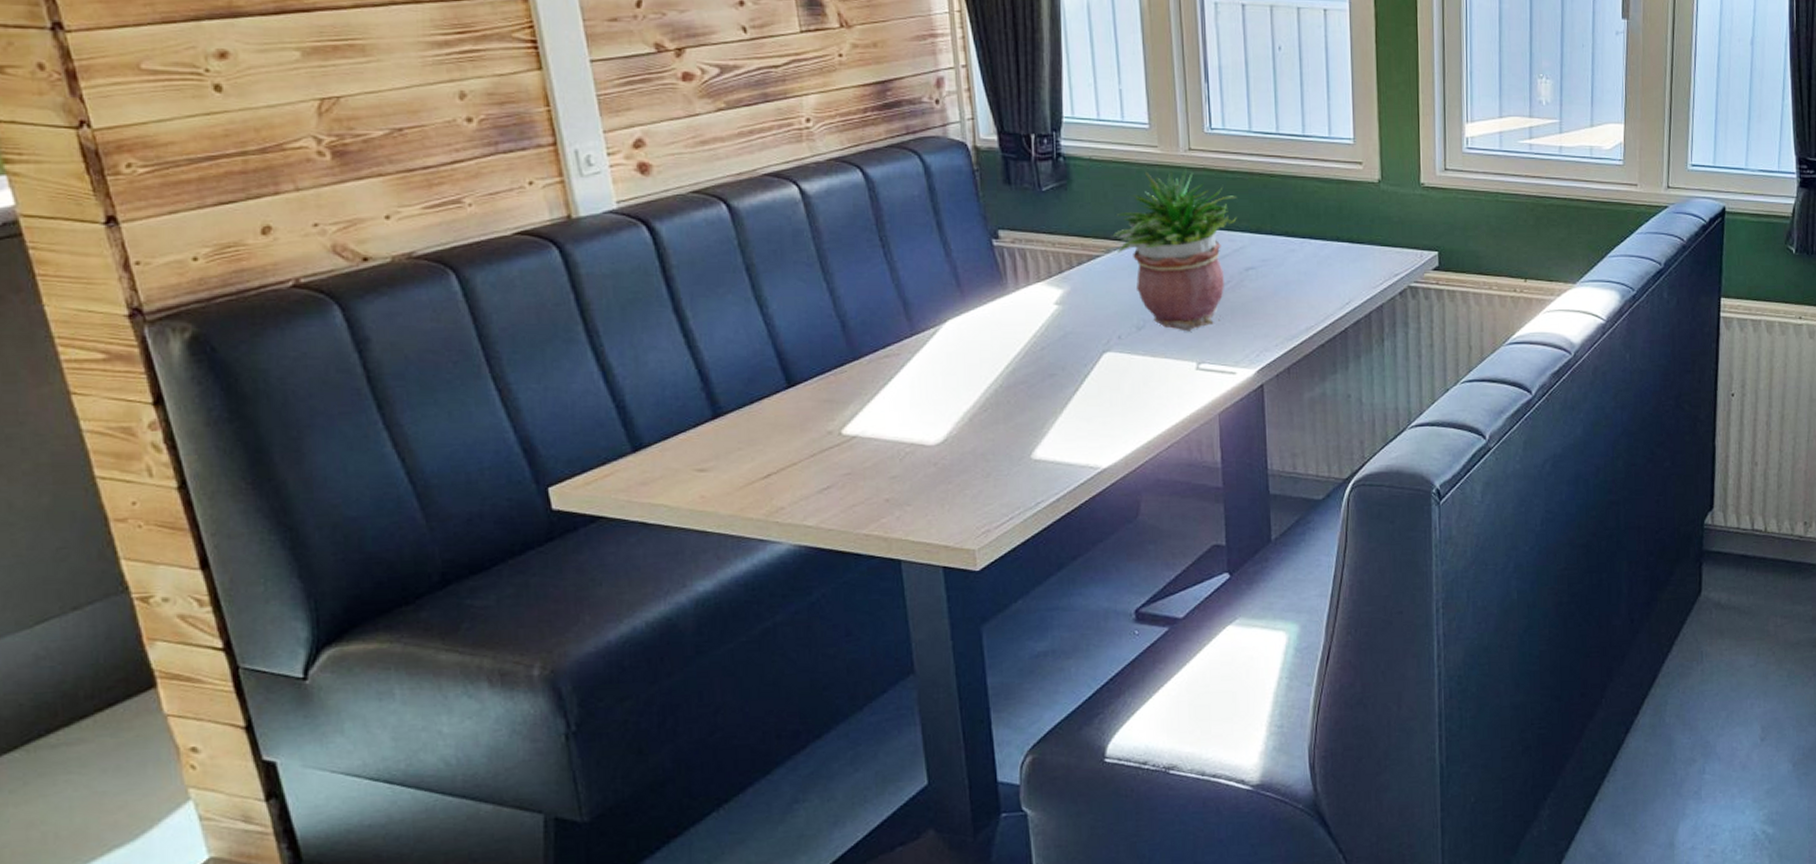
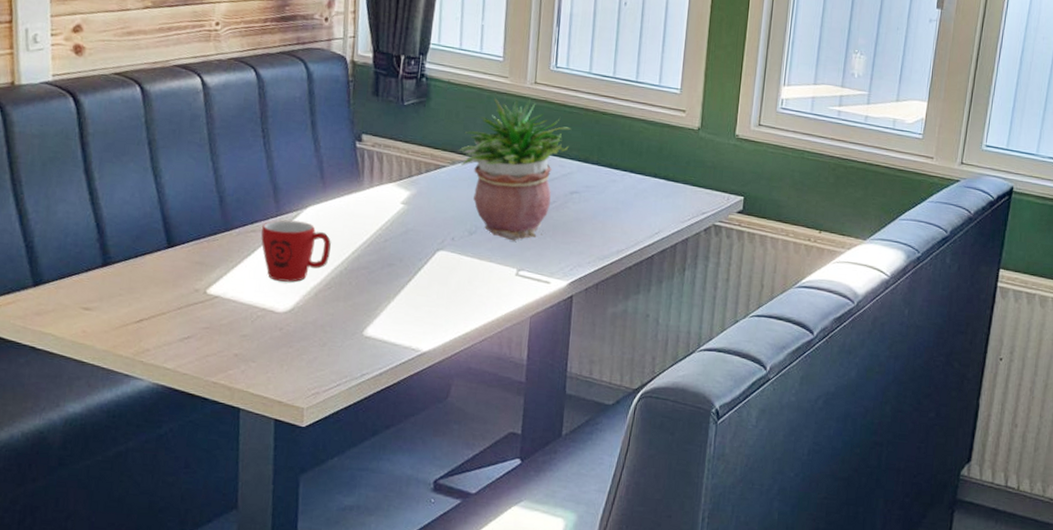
mug: none [896,338,980,410] -> present [261,220,331,282]

